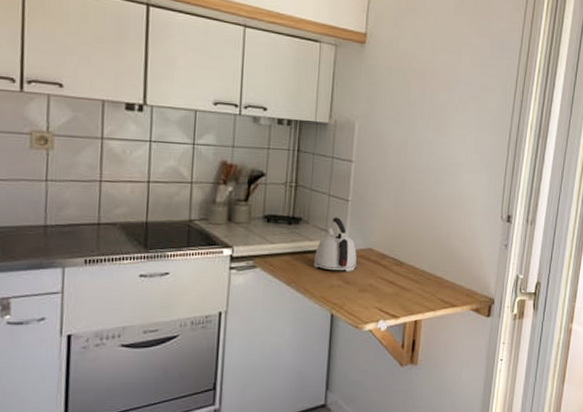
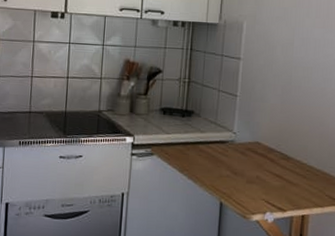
kettle: present [313,217,357,271] -> none [204,111,245,163]

